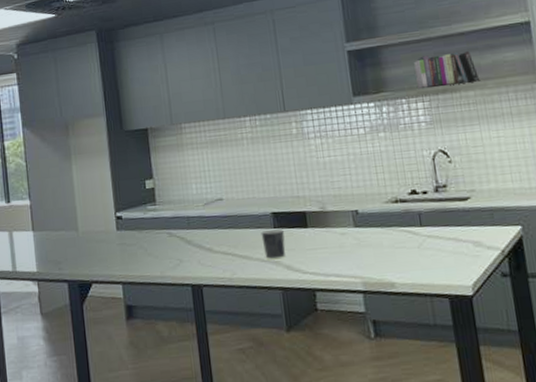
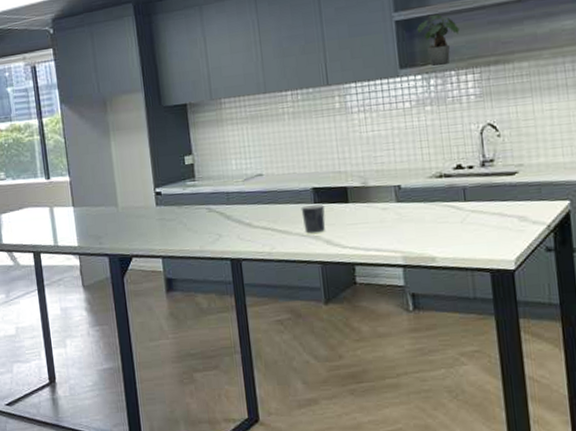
potted plant: none [368,44,408,95] -> present [417,13,460,67]
books: present [414,51,479,90] -> none [466,20,534,61]

